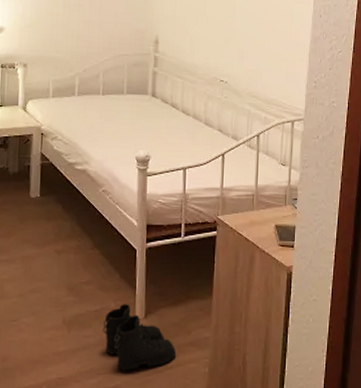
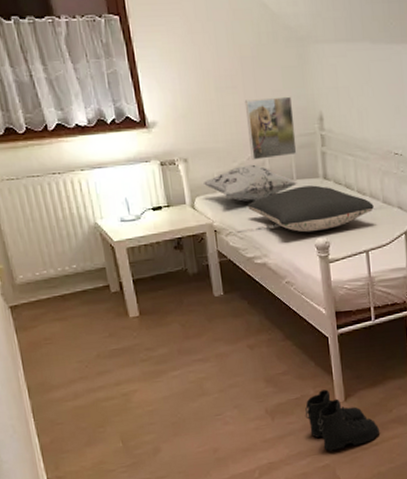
decorative pillow: none [39,75,128,111] -> present [204,164,298,203]
pillow: none [77,101,196,145] -> present [247,185,374,233]
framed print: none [87,18,133,73] -> present [244,96,297,160]

